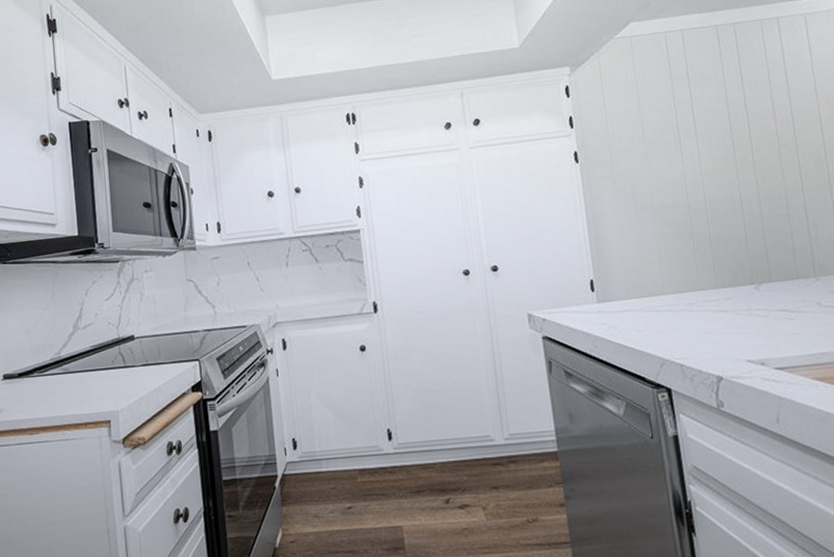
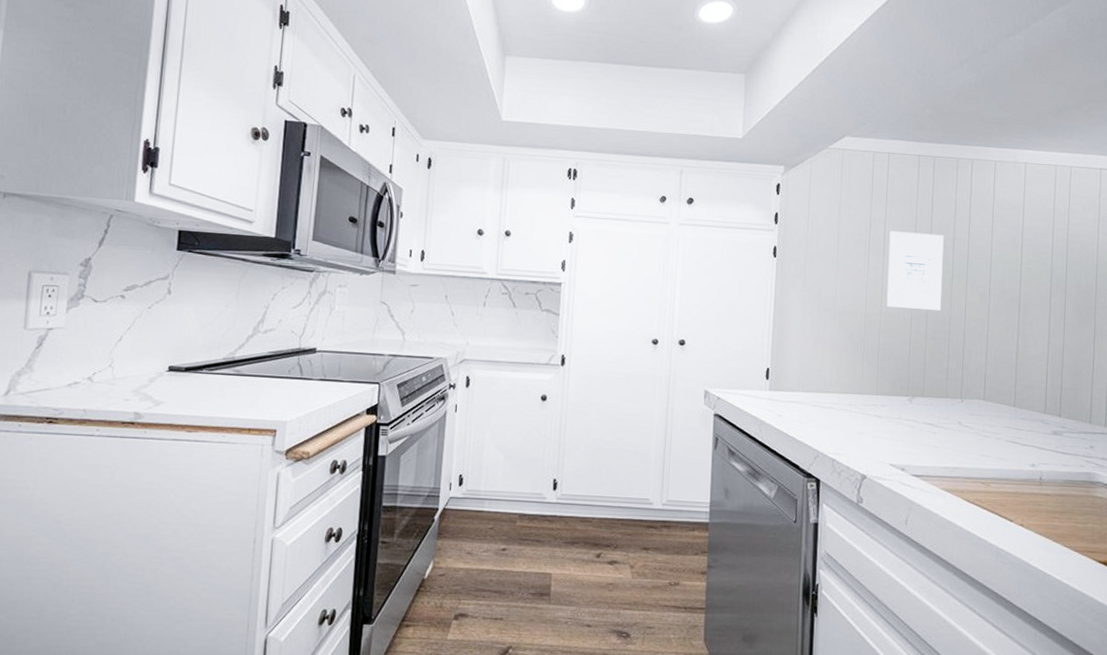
wall art: none [699,104,773,192] -> present [886,231,944,310]

